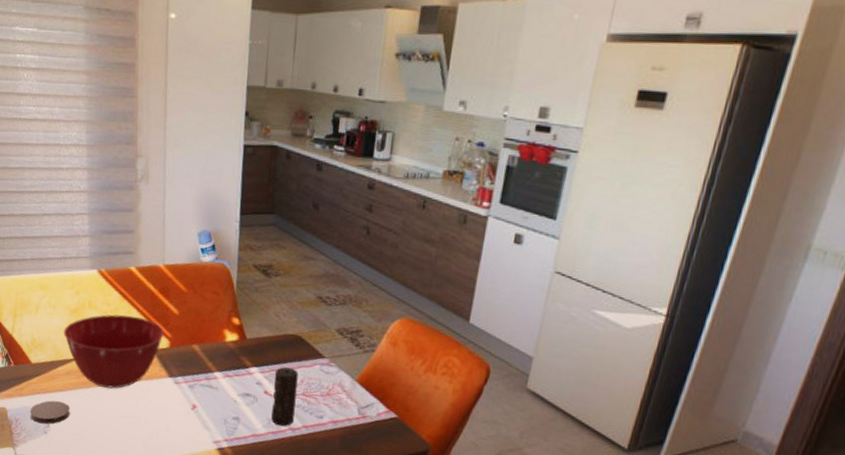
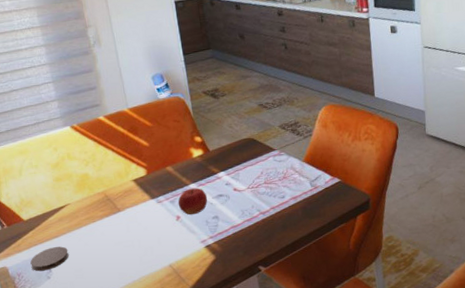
mixing bowl: present [64,314,164,389] -> none [49,156,140,224]
fruit: none [197,376,232,409] -> present [178,187,208,215]
candle: present [271,367,299,427] -> none [238,165,263,214]

